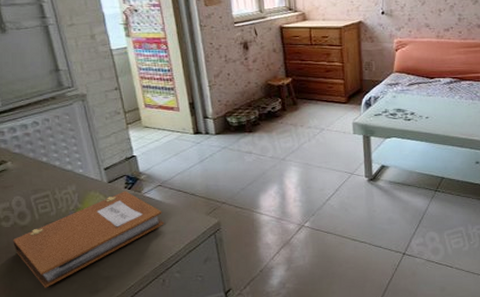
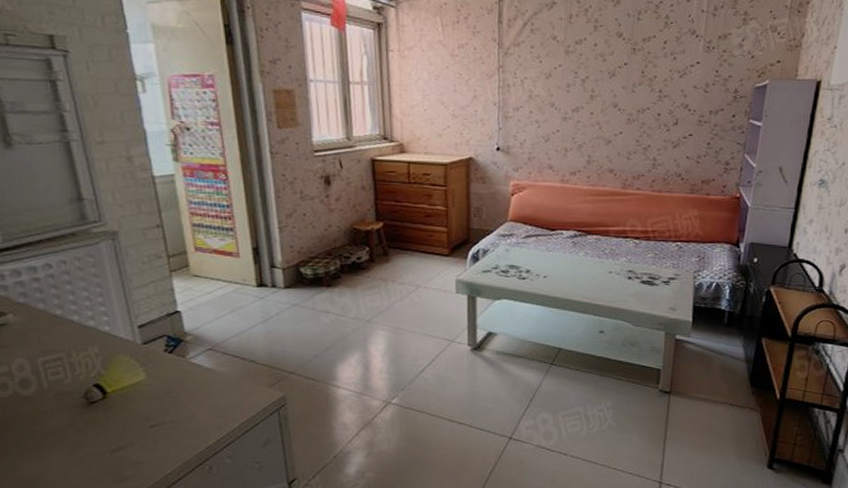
notebook: present [12,191,164,288] -> none [10,355,214,476]

